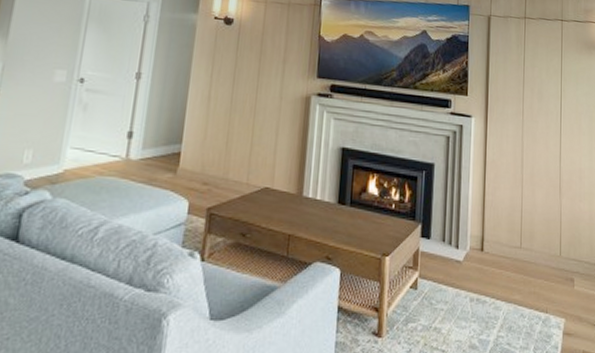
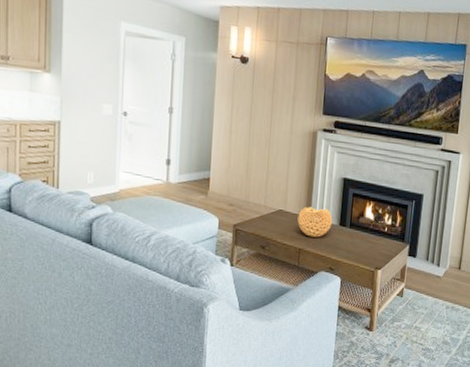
decorative bowl: none [287,183,330,220] -> present [297,206,333,238]

